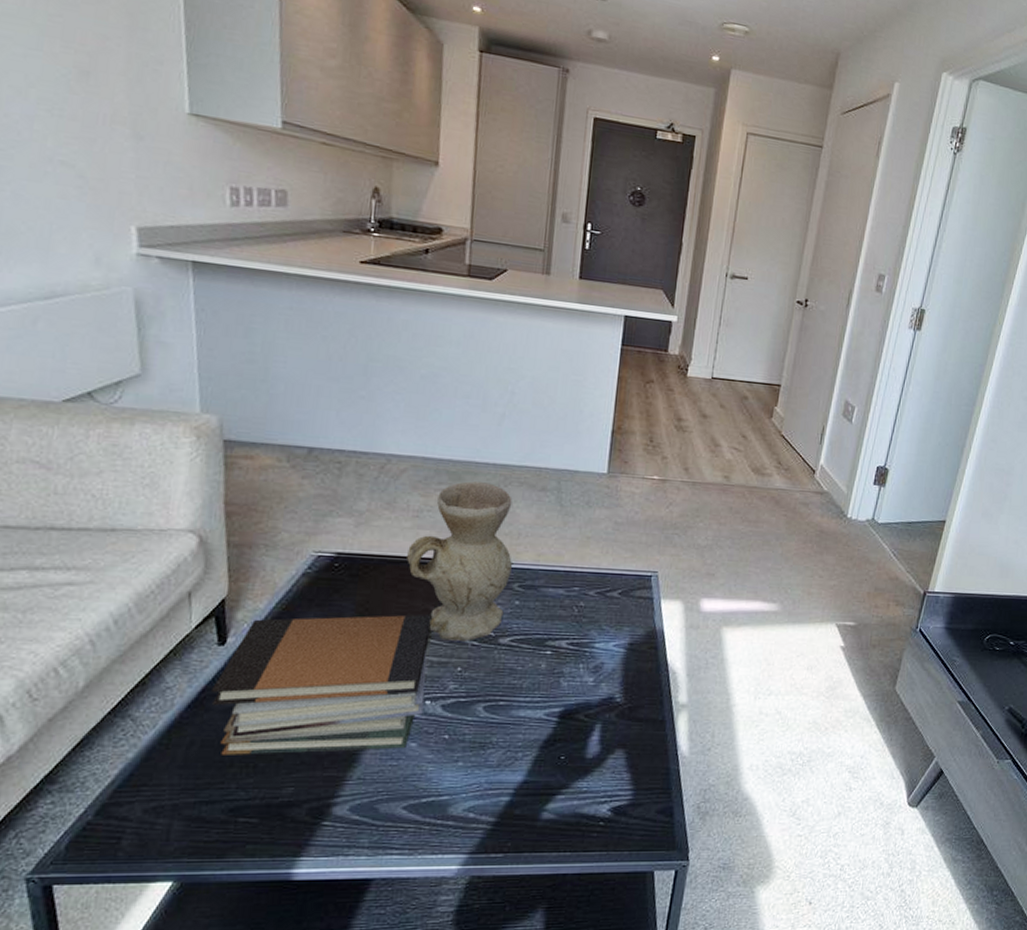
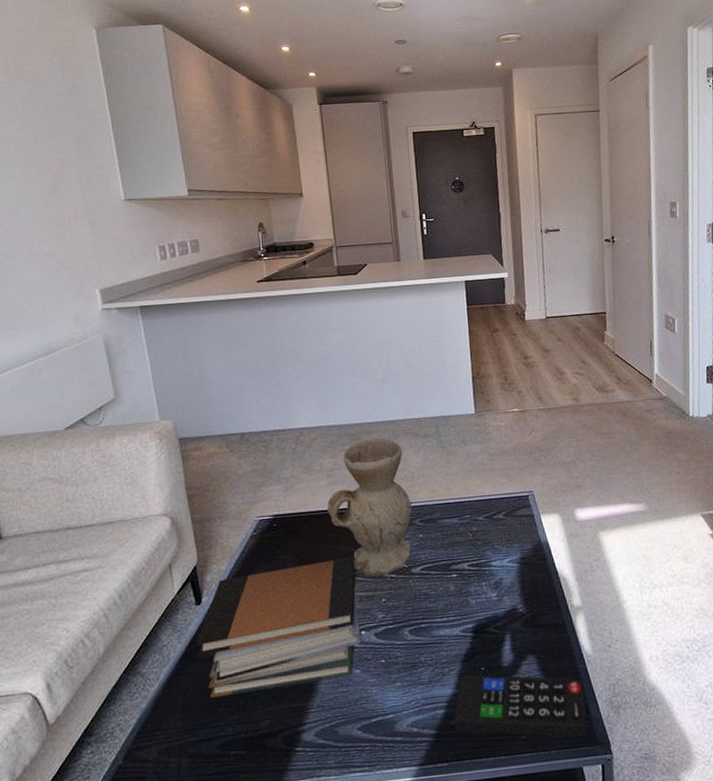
remote control: none [519,763,672,840] -> present [454,674,587,738]

